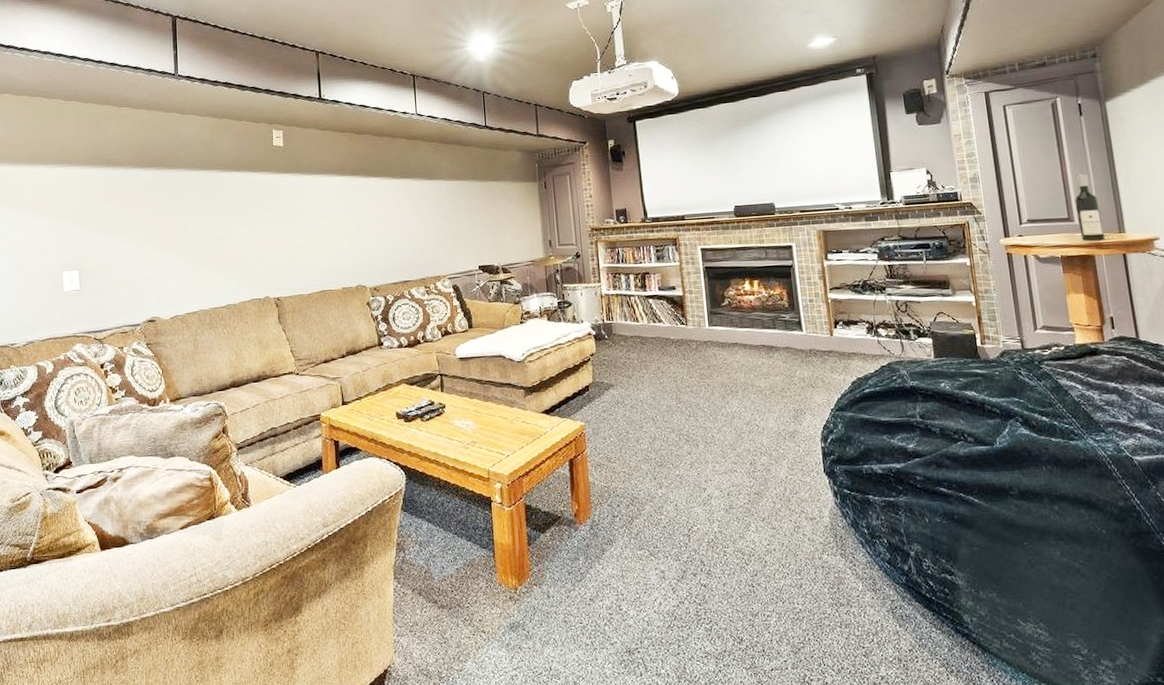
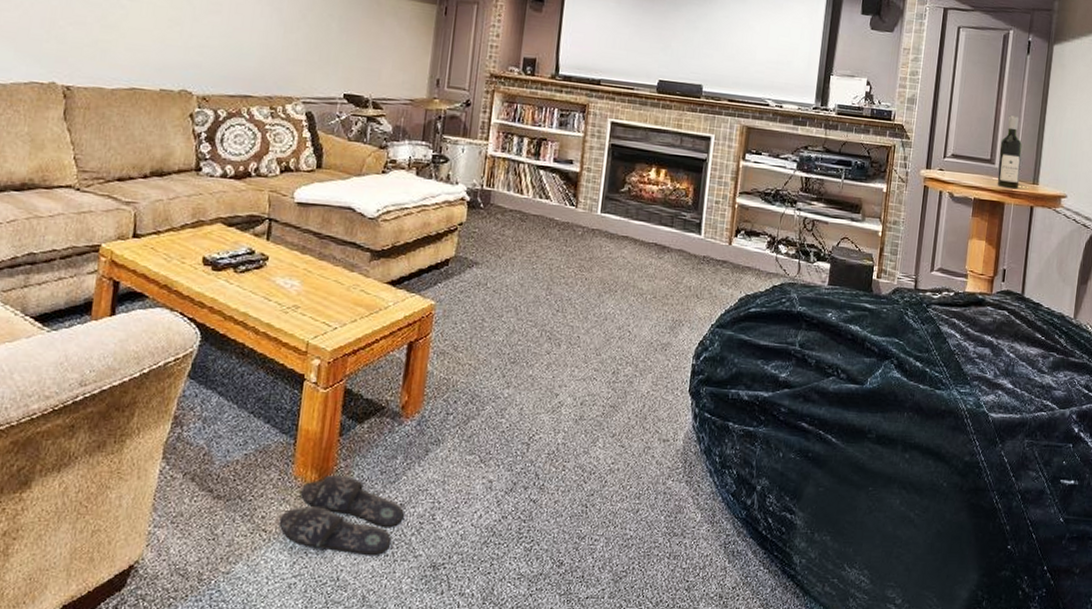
slippers: none [493,579,595,646] -> present [279,475,404,555]

